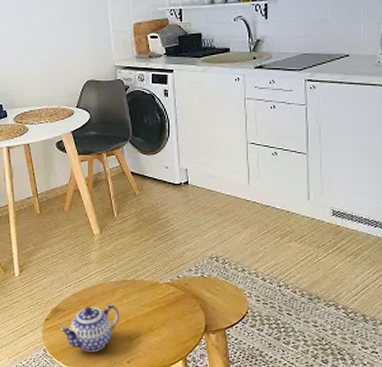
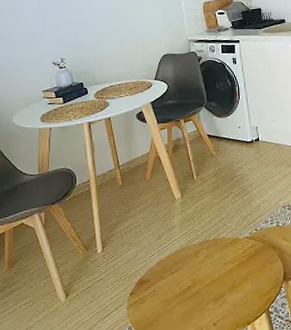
teapot: present [60,304,119,353] -> none [145,267,203,322]

